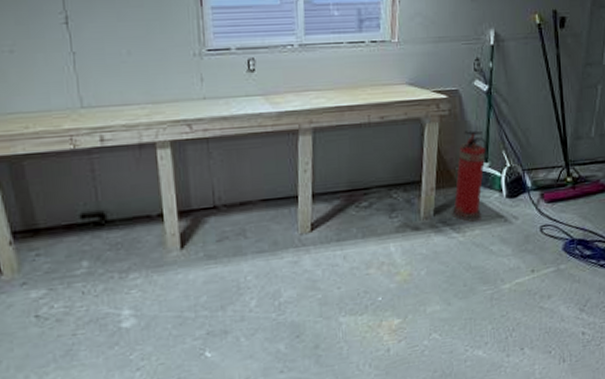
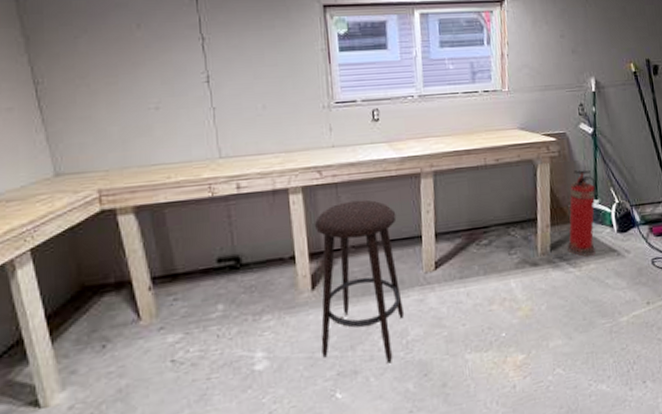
stool: none [183,156,277,325] -> present [314,199,404,364]

